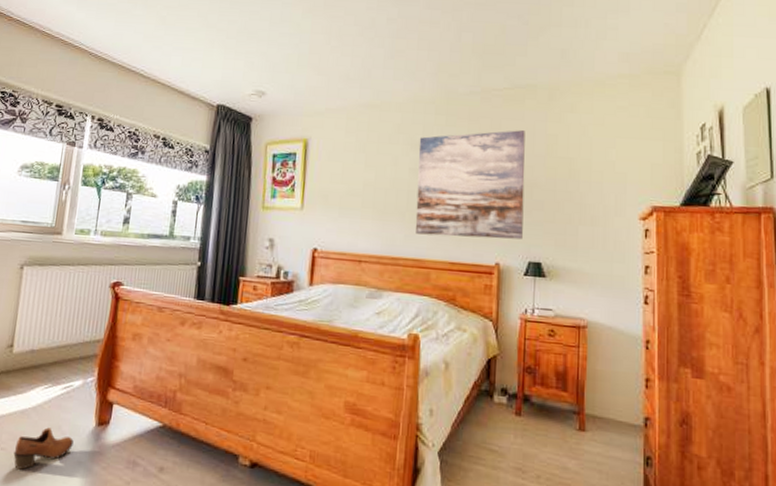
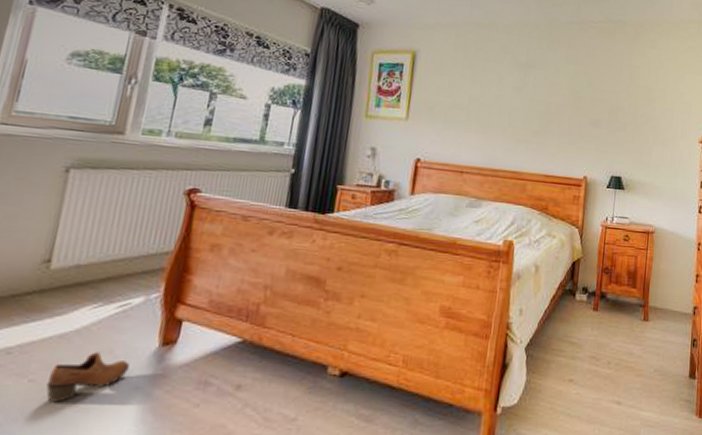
wall art: present [415,130,525,240] -> none [515,58,615,156]

